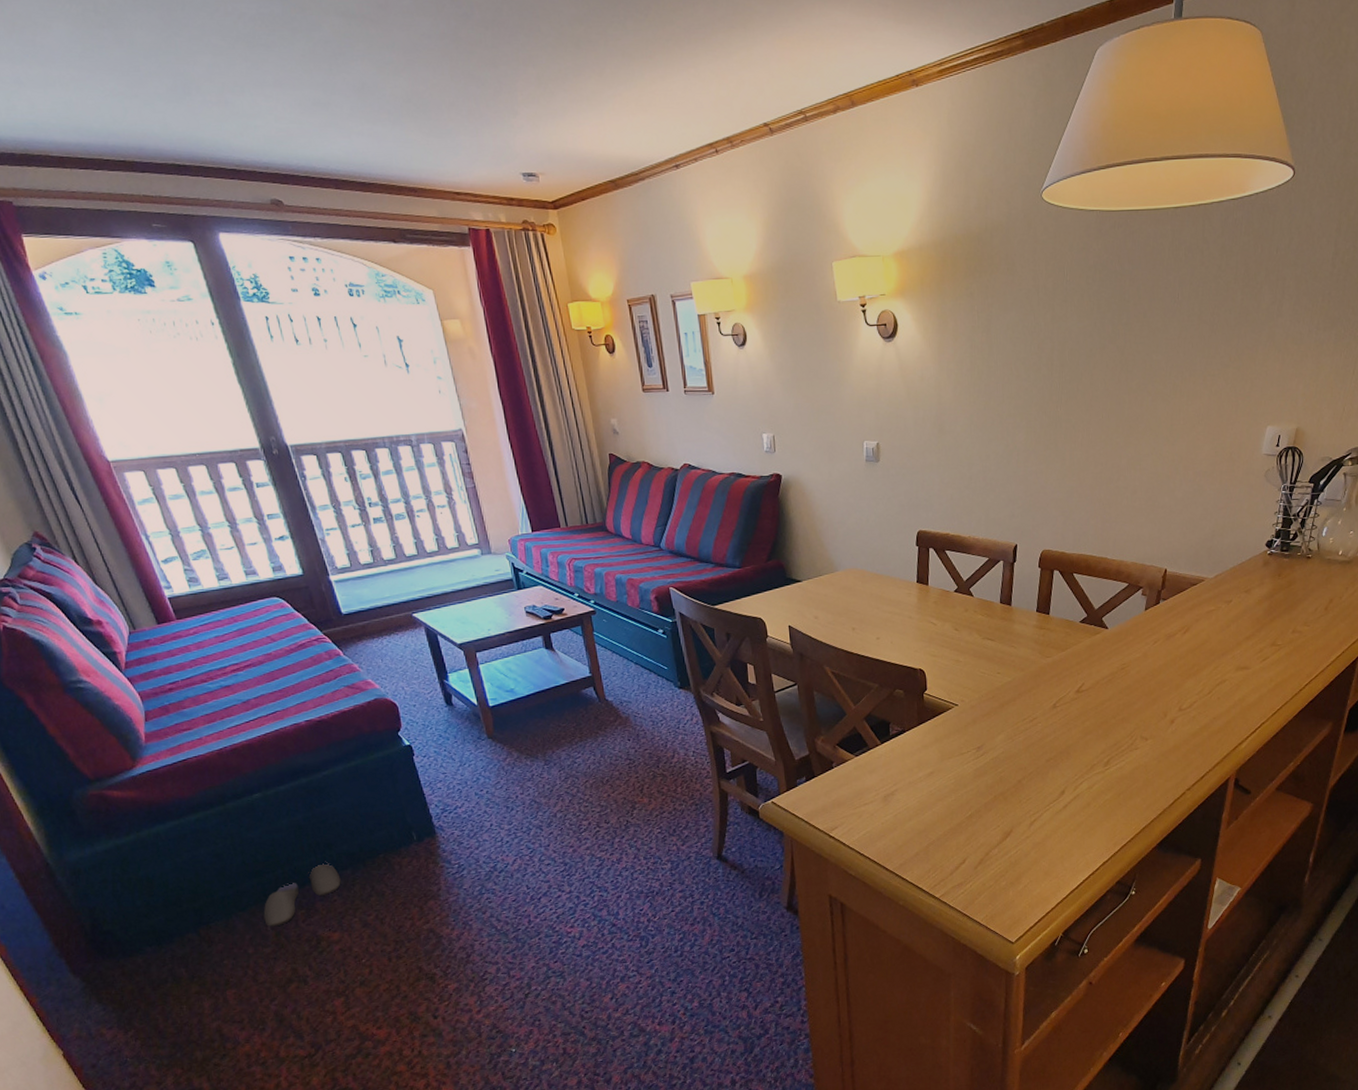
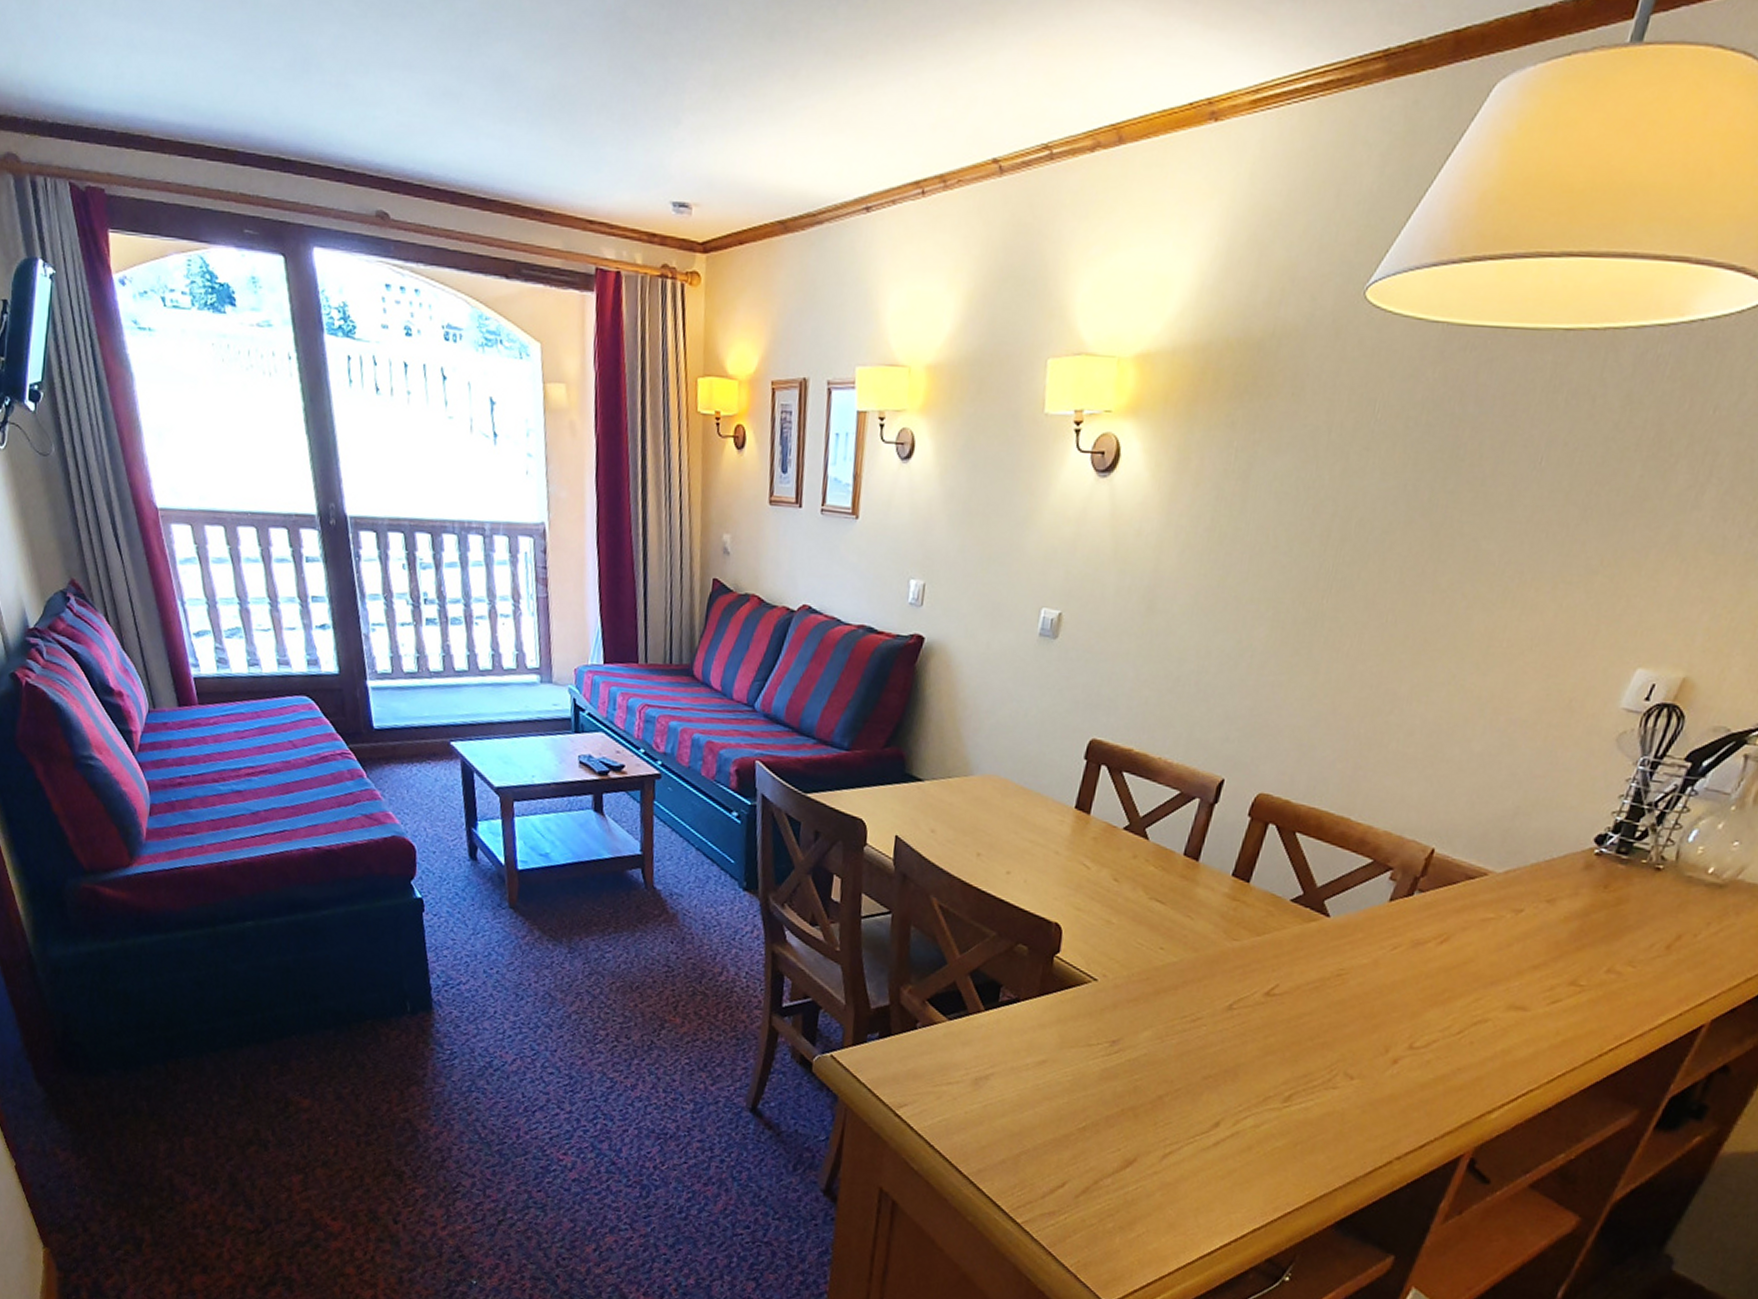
slippers: present [263,861,341,927] -> none [235,1014,322,1078]

